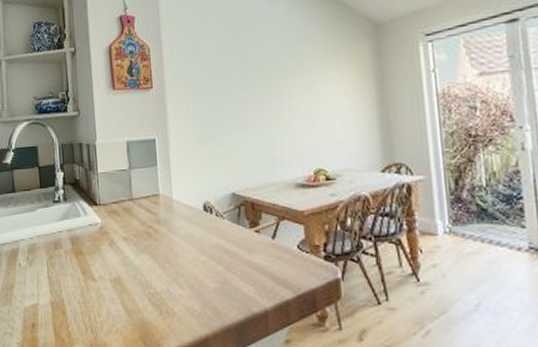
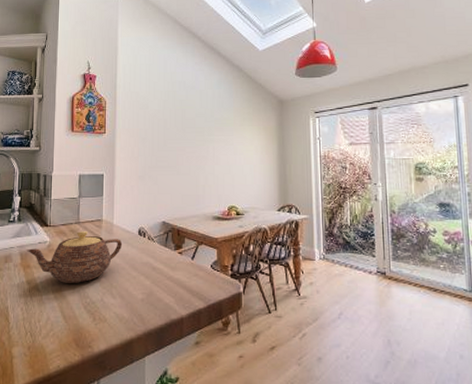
teapot: none [77,209,186,271] -> present [27,231,123,283]

